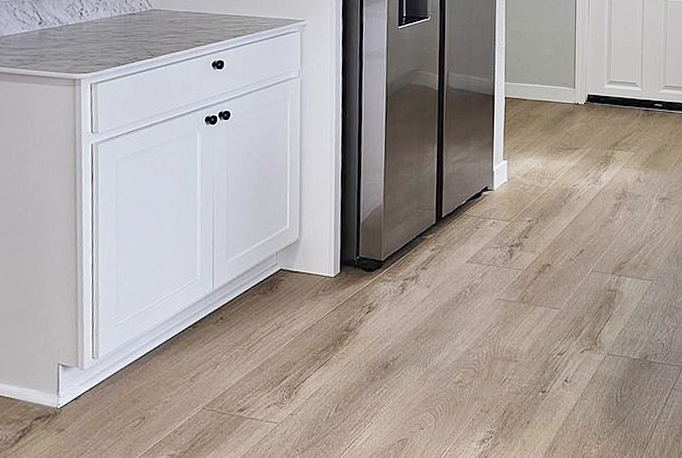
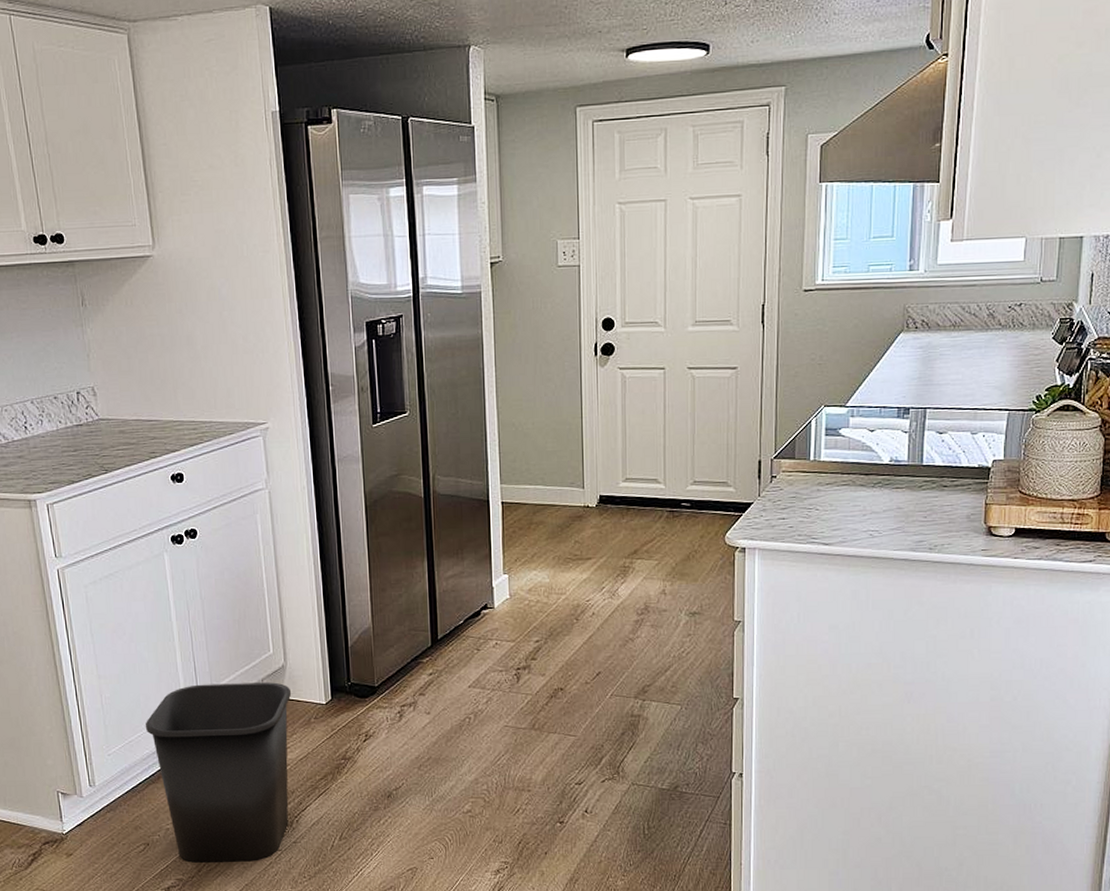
waste bin: none [157,255,303,437] -> present [145,682,292,863]

